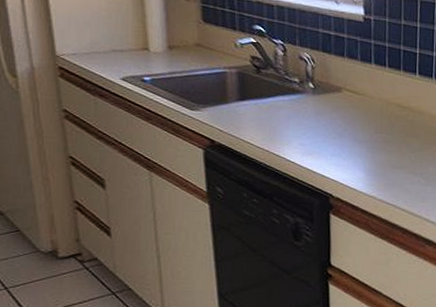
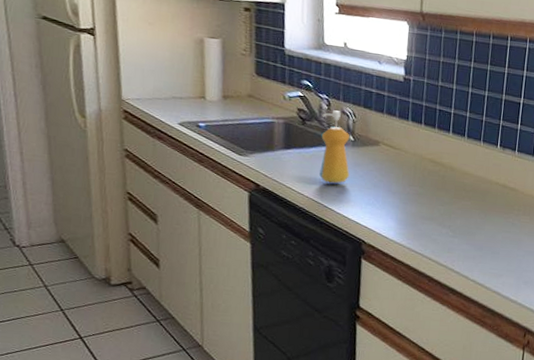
soap dispenser: none [278,56,312,135] -> present [319,110,350,184]

